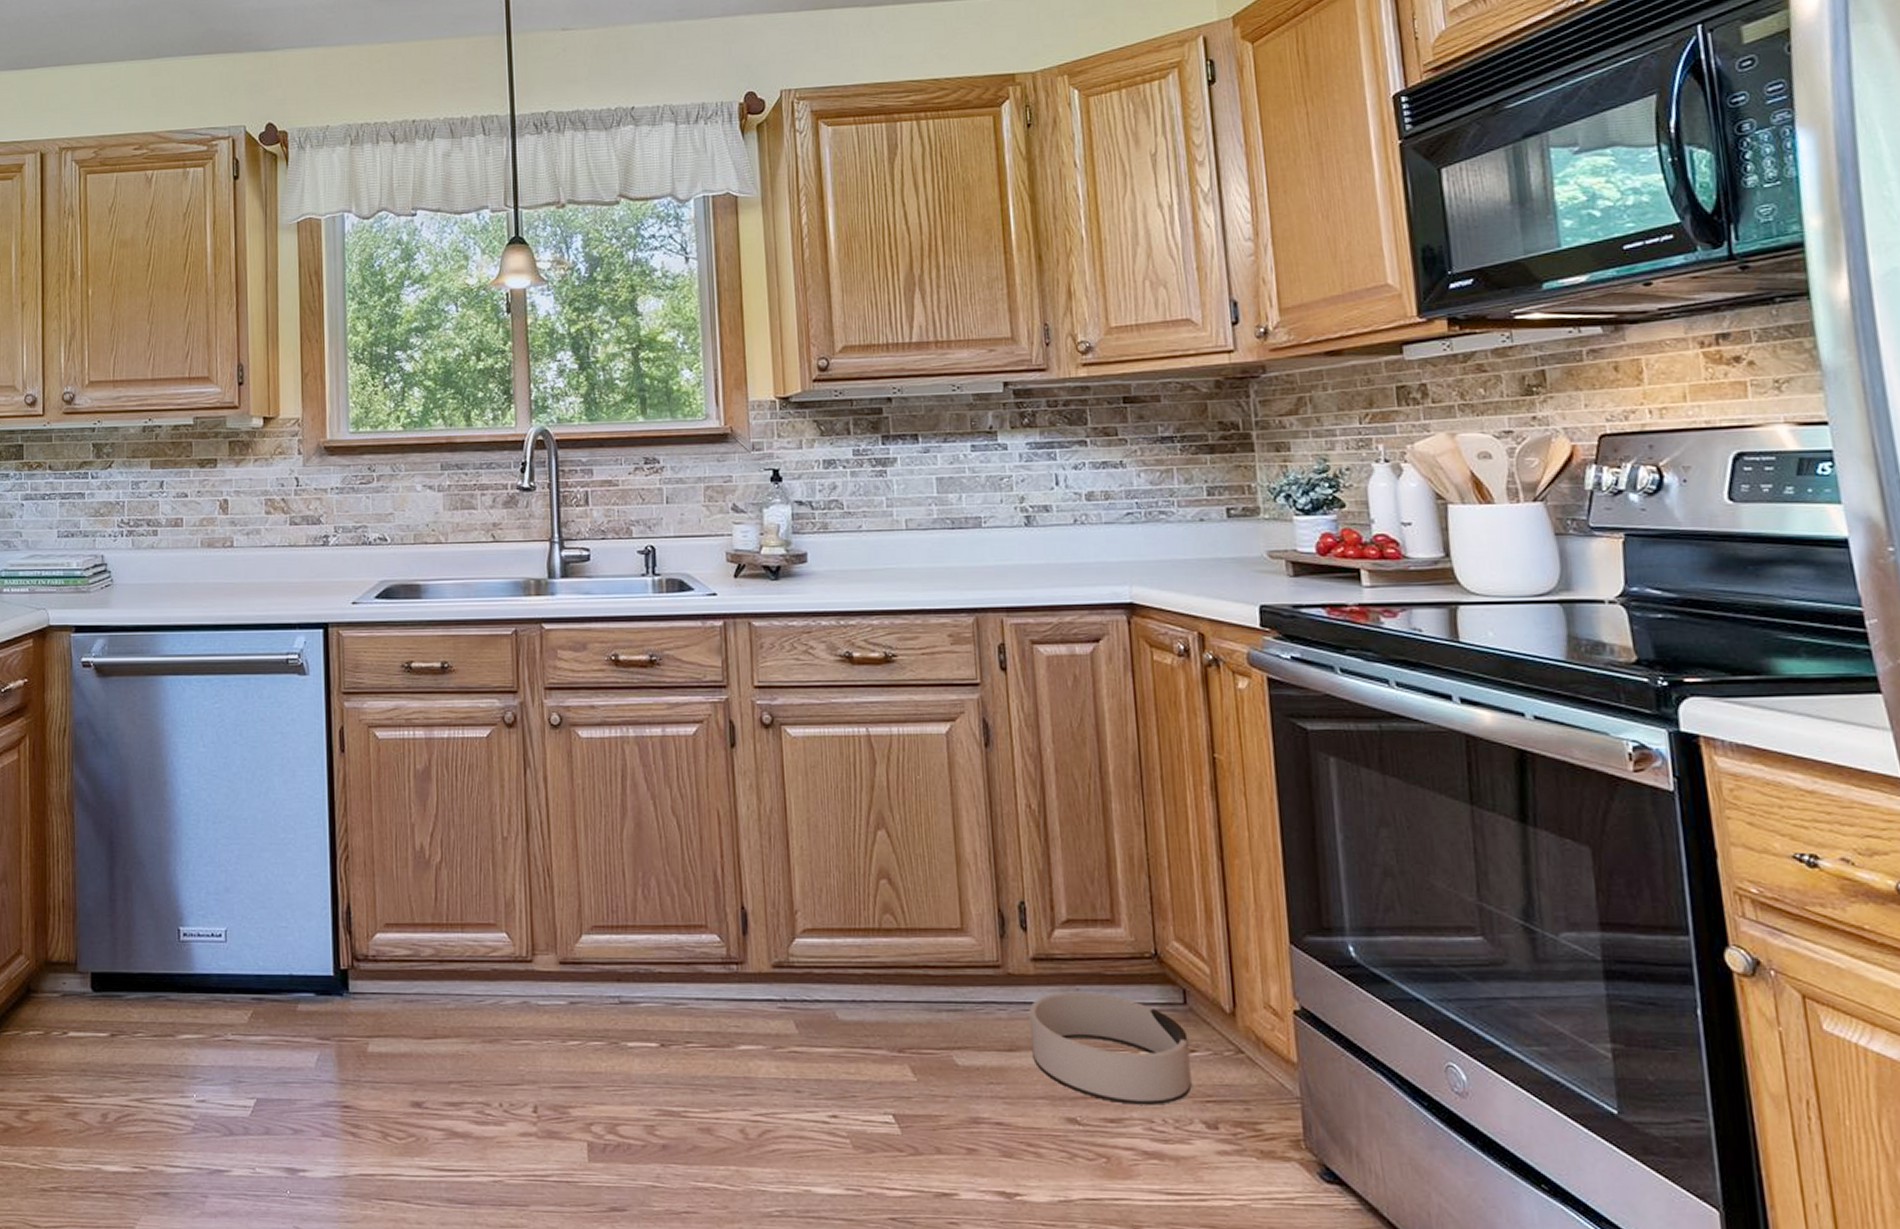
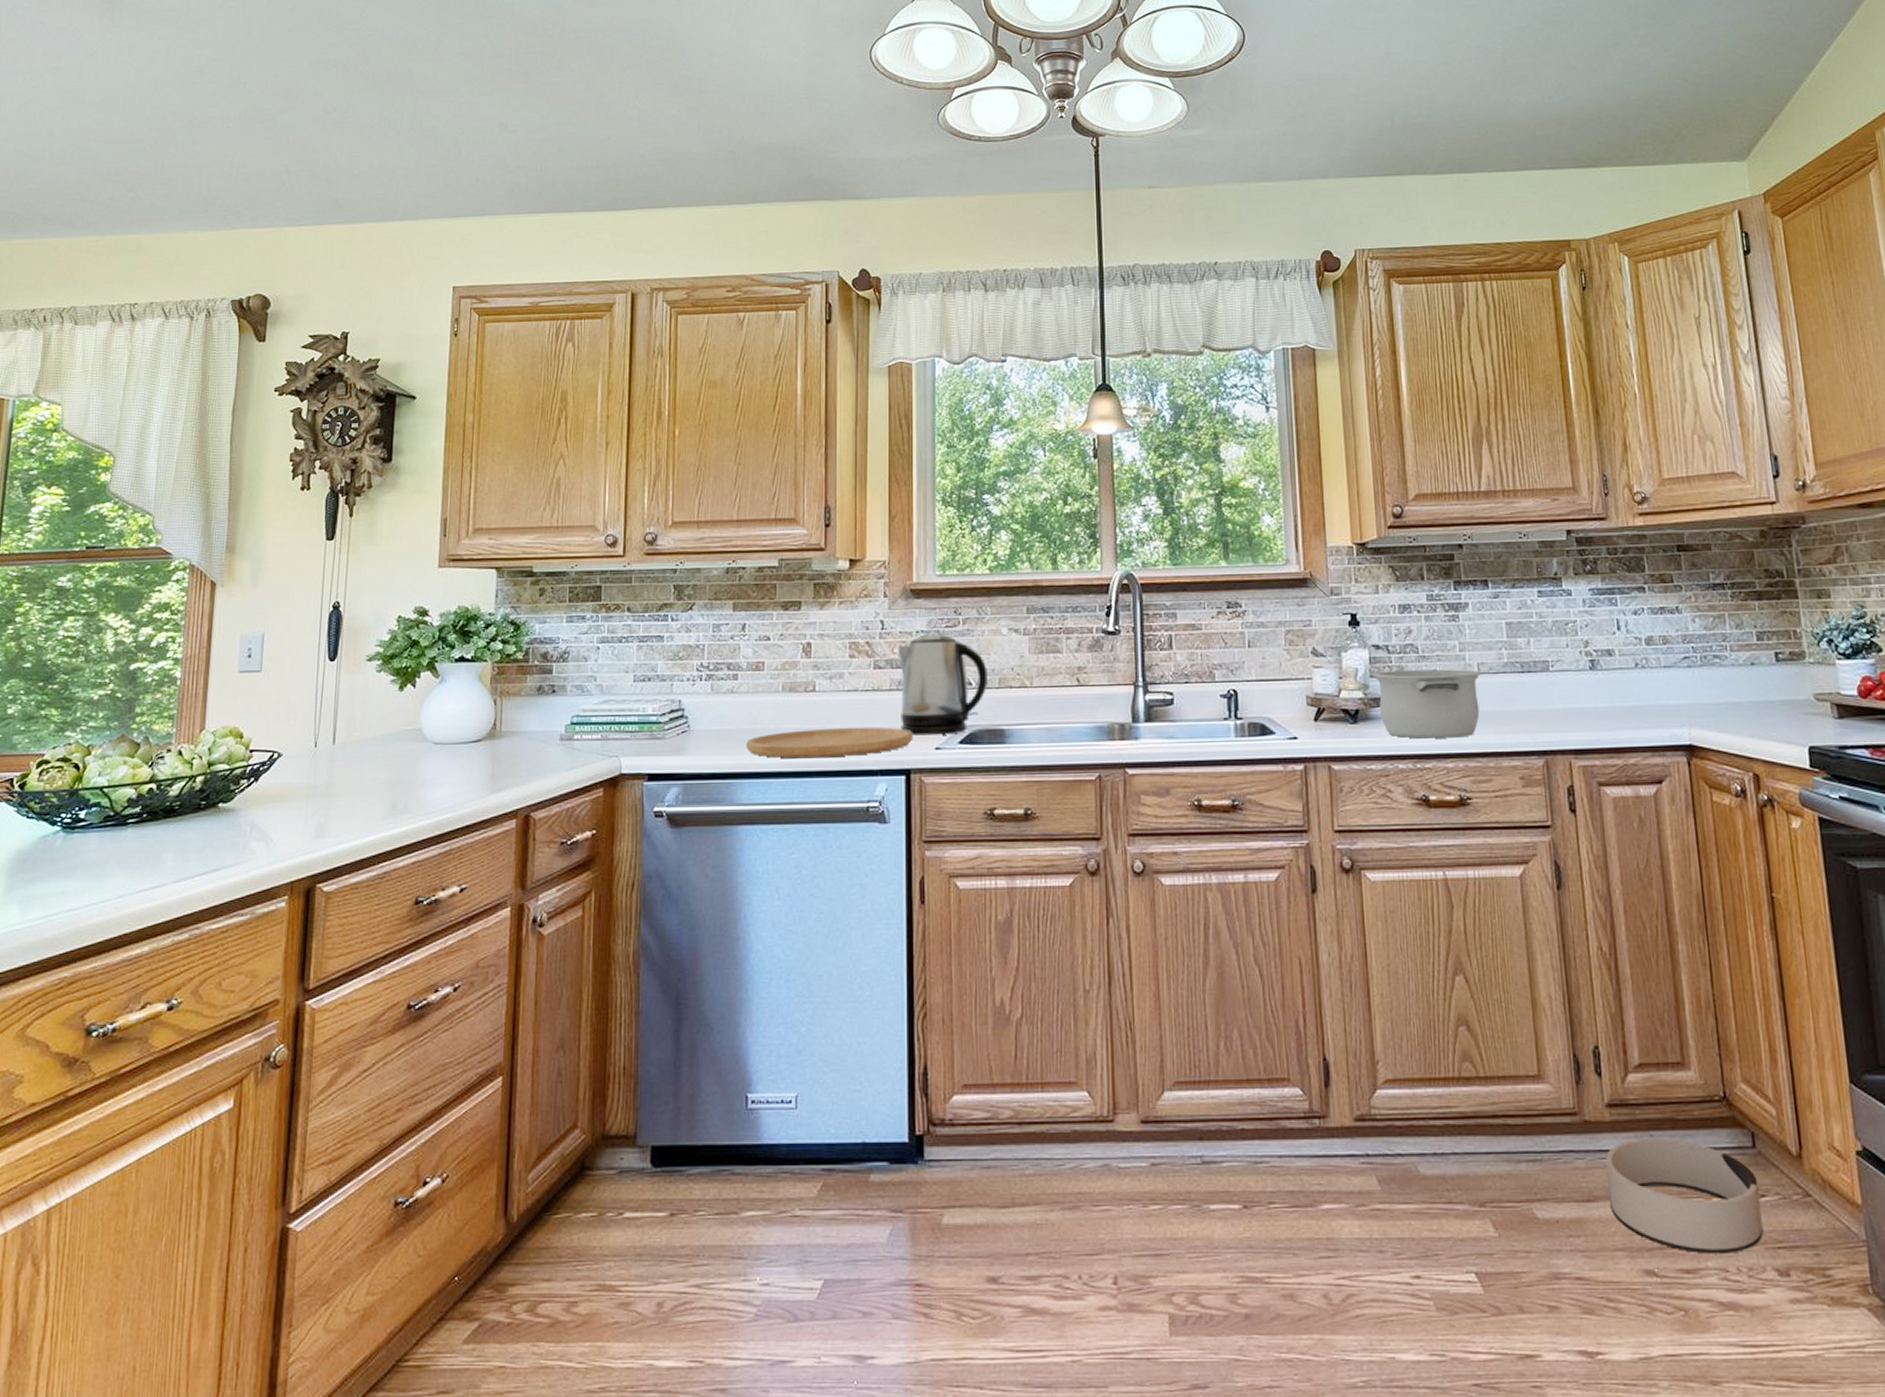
cutting board: none [168,581,330,612] -> present [746,727,913,759]
kettle: none [313,492,403,590] -> present [898,635,988,736]
cooking pot: none [796,525,909,596] -> present [1373,669,1481,739]

